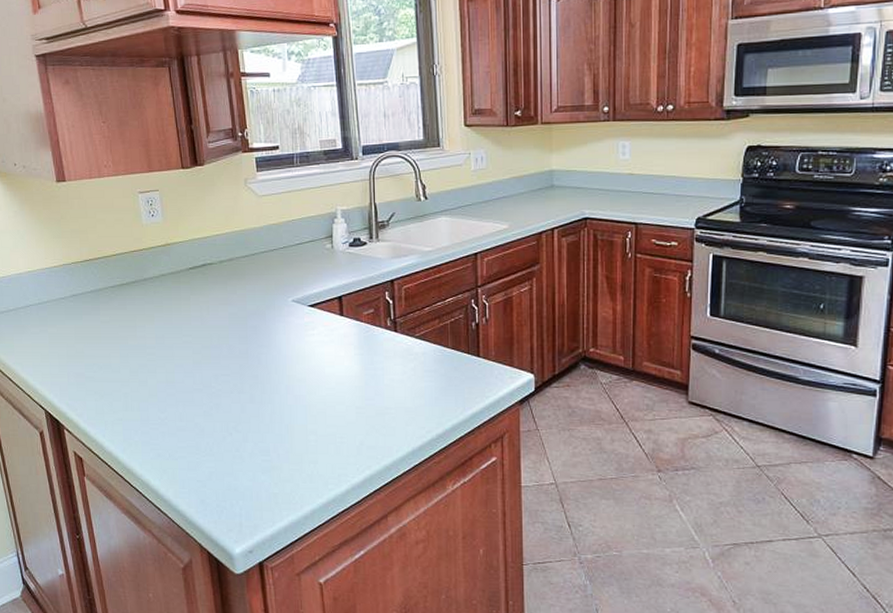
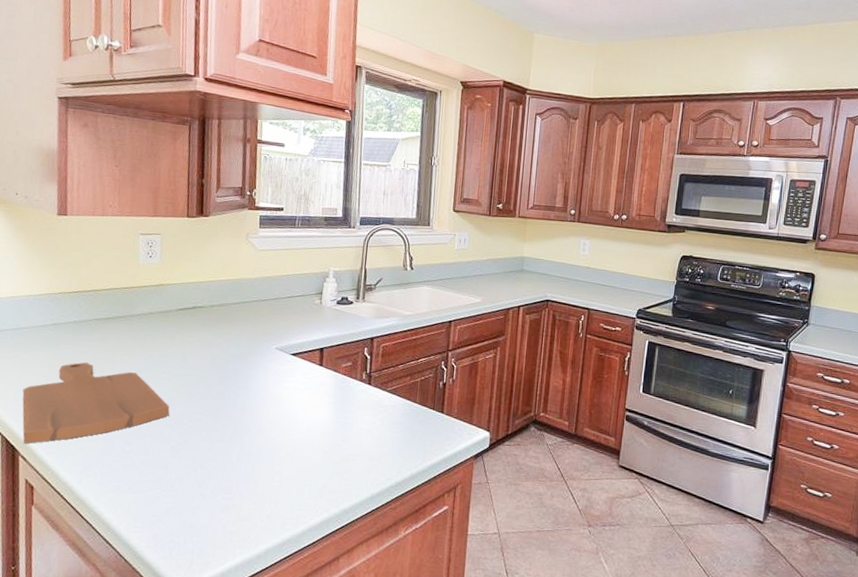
cutting board: none [56,331,197,417] -> present [22,362,170,444]

